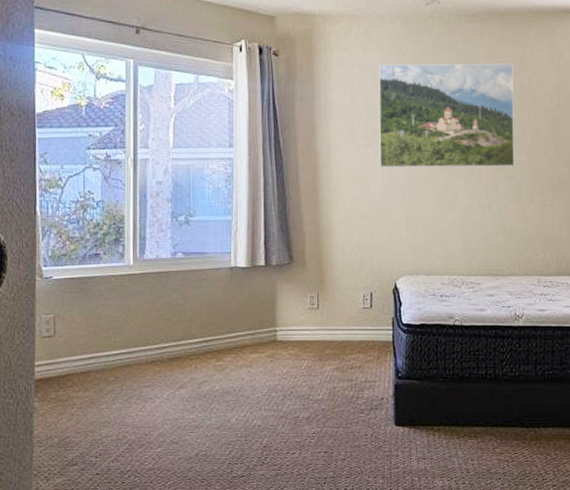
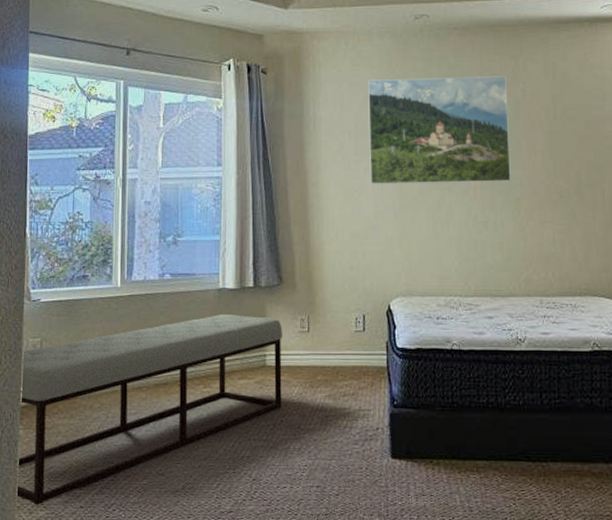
bench: none [32,291,293,473] -> present [16,313,282,505]

